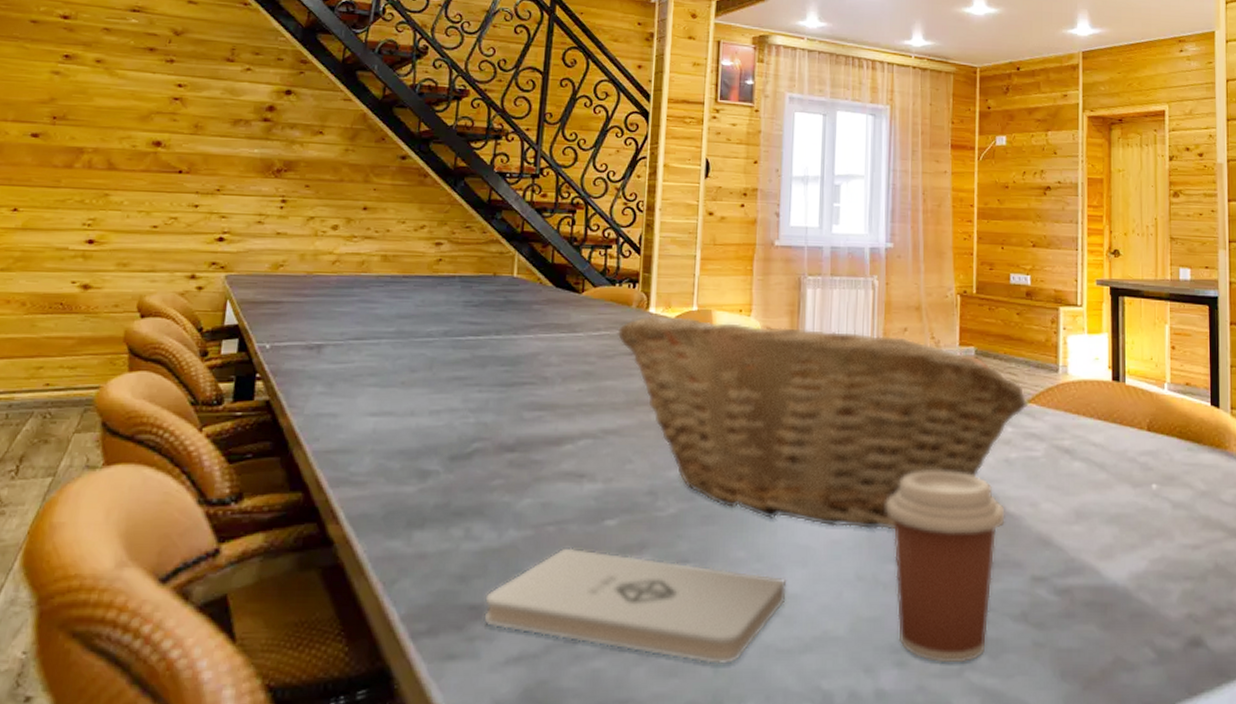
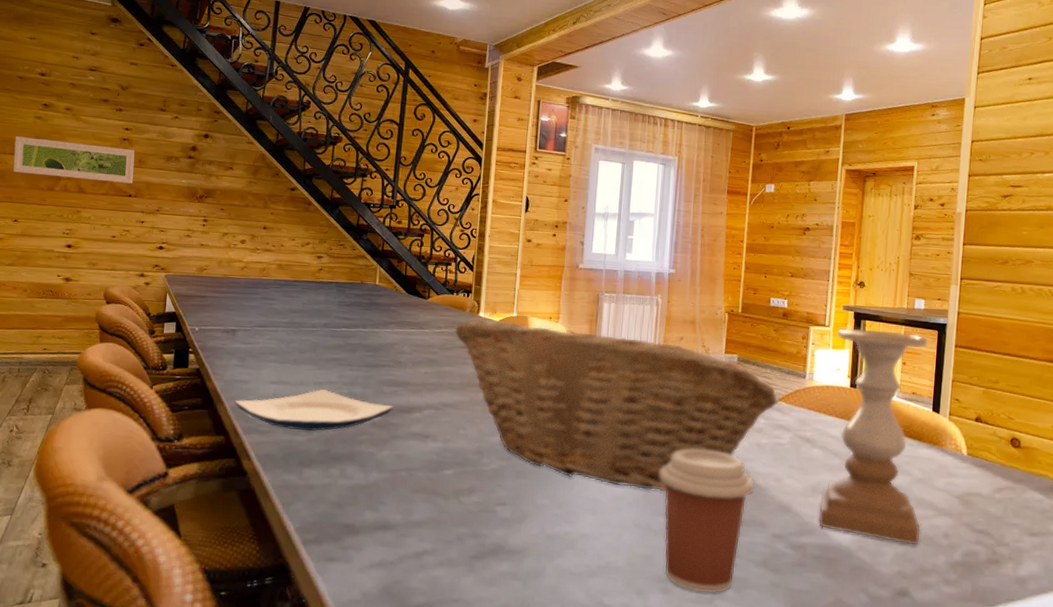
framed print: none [16,98,190,156] -> present [13,136,135,184]
plate: none [317,420,538,478] -> present [234,389,394,431]
notepad: present [484,548,788,665] -> none [355,488,581,581]
candle holder: none [1087,306,1210,578] -> present [819,327,929,545]

